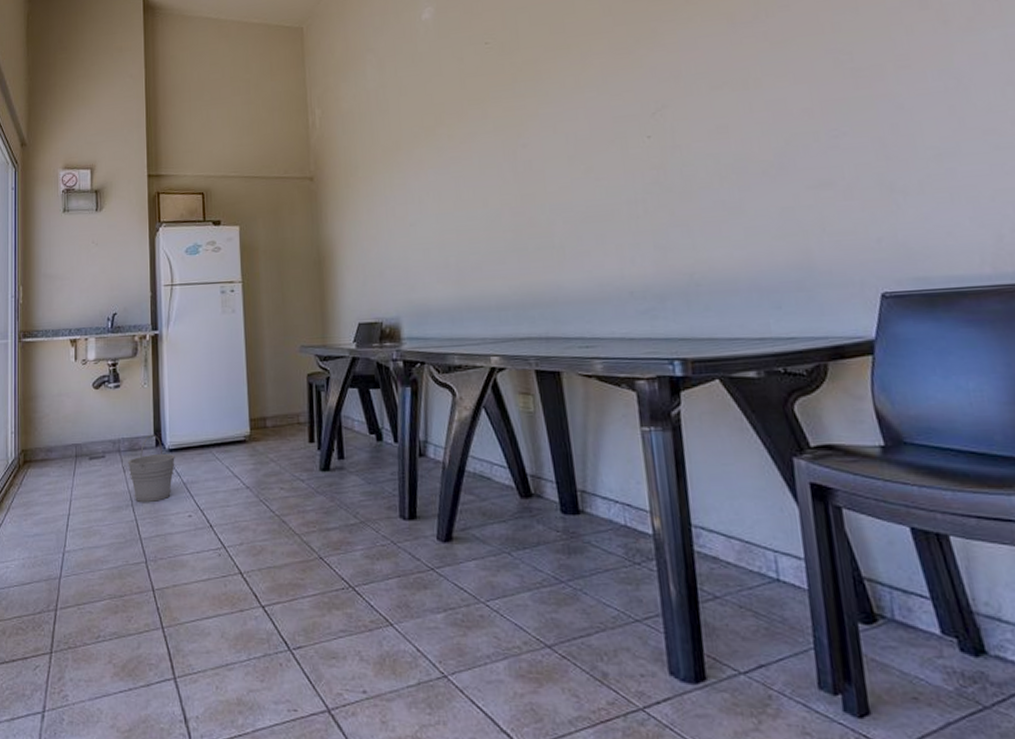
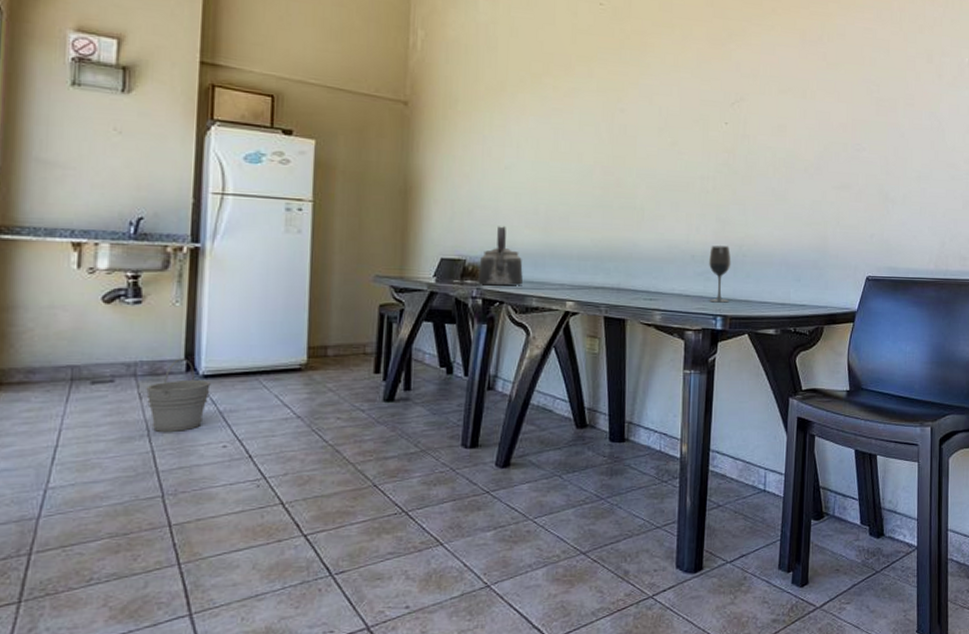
kettle: none [396,284,442,347] -> present [478,226,523,286]
wine glass: none [652,276,687,345] -> present [709,245,732,303]

